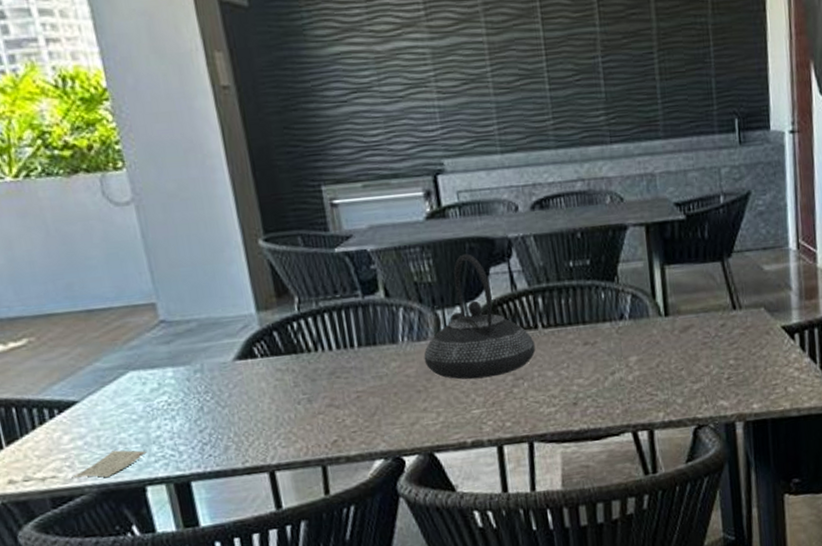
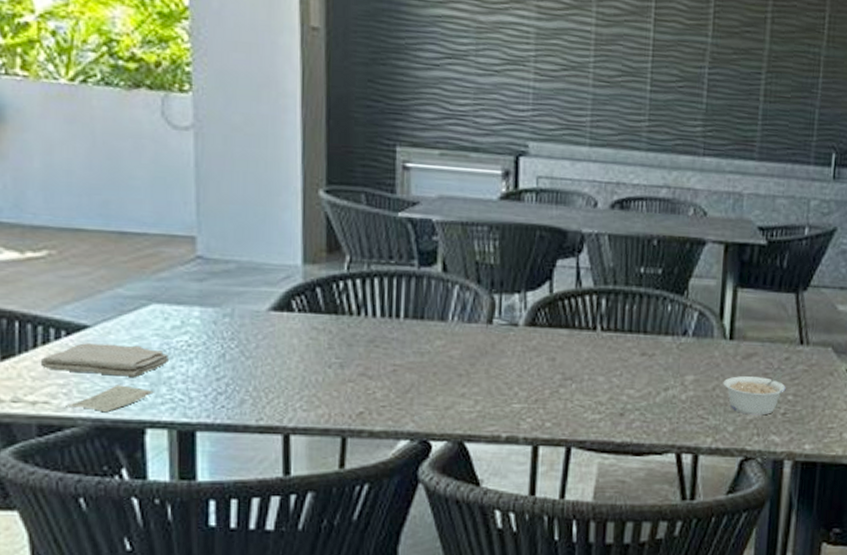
washcloth: none [41,411,155,447] -> present [40,343,170,377]
teapot: present [424,254,536,380] -> none [471,241,591,373]
legume: none [665,339,726,385] -> present [723,373,786,416]

